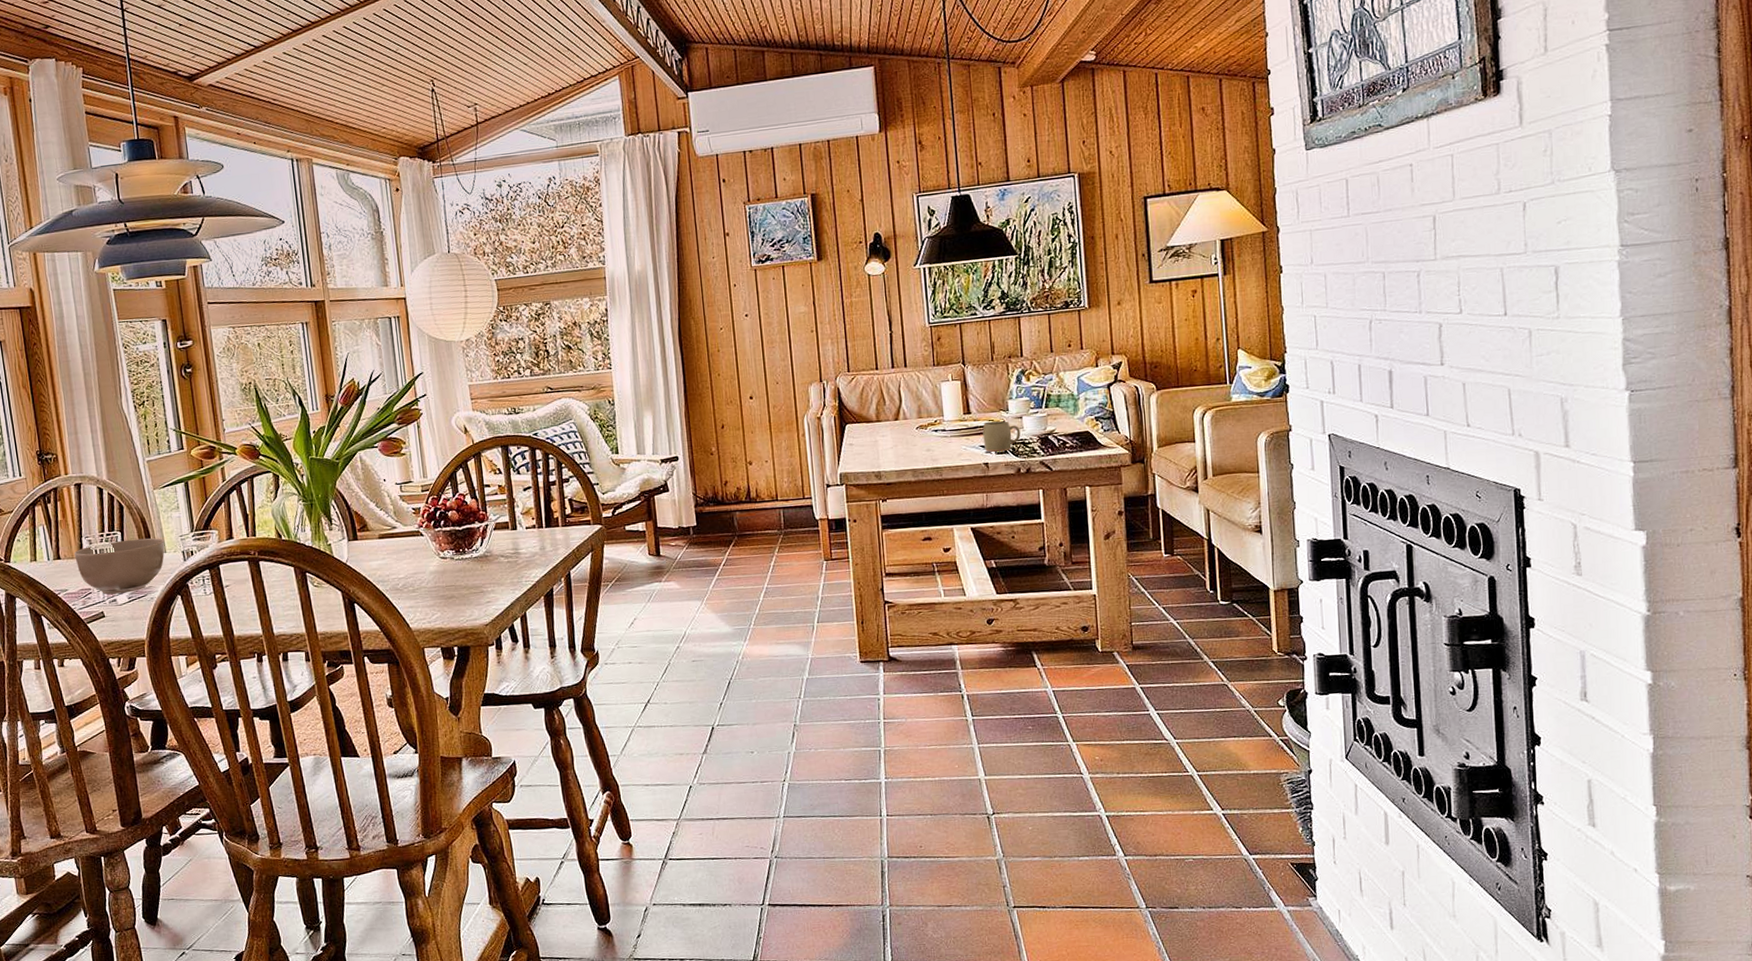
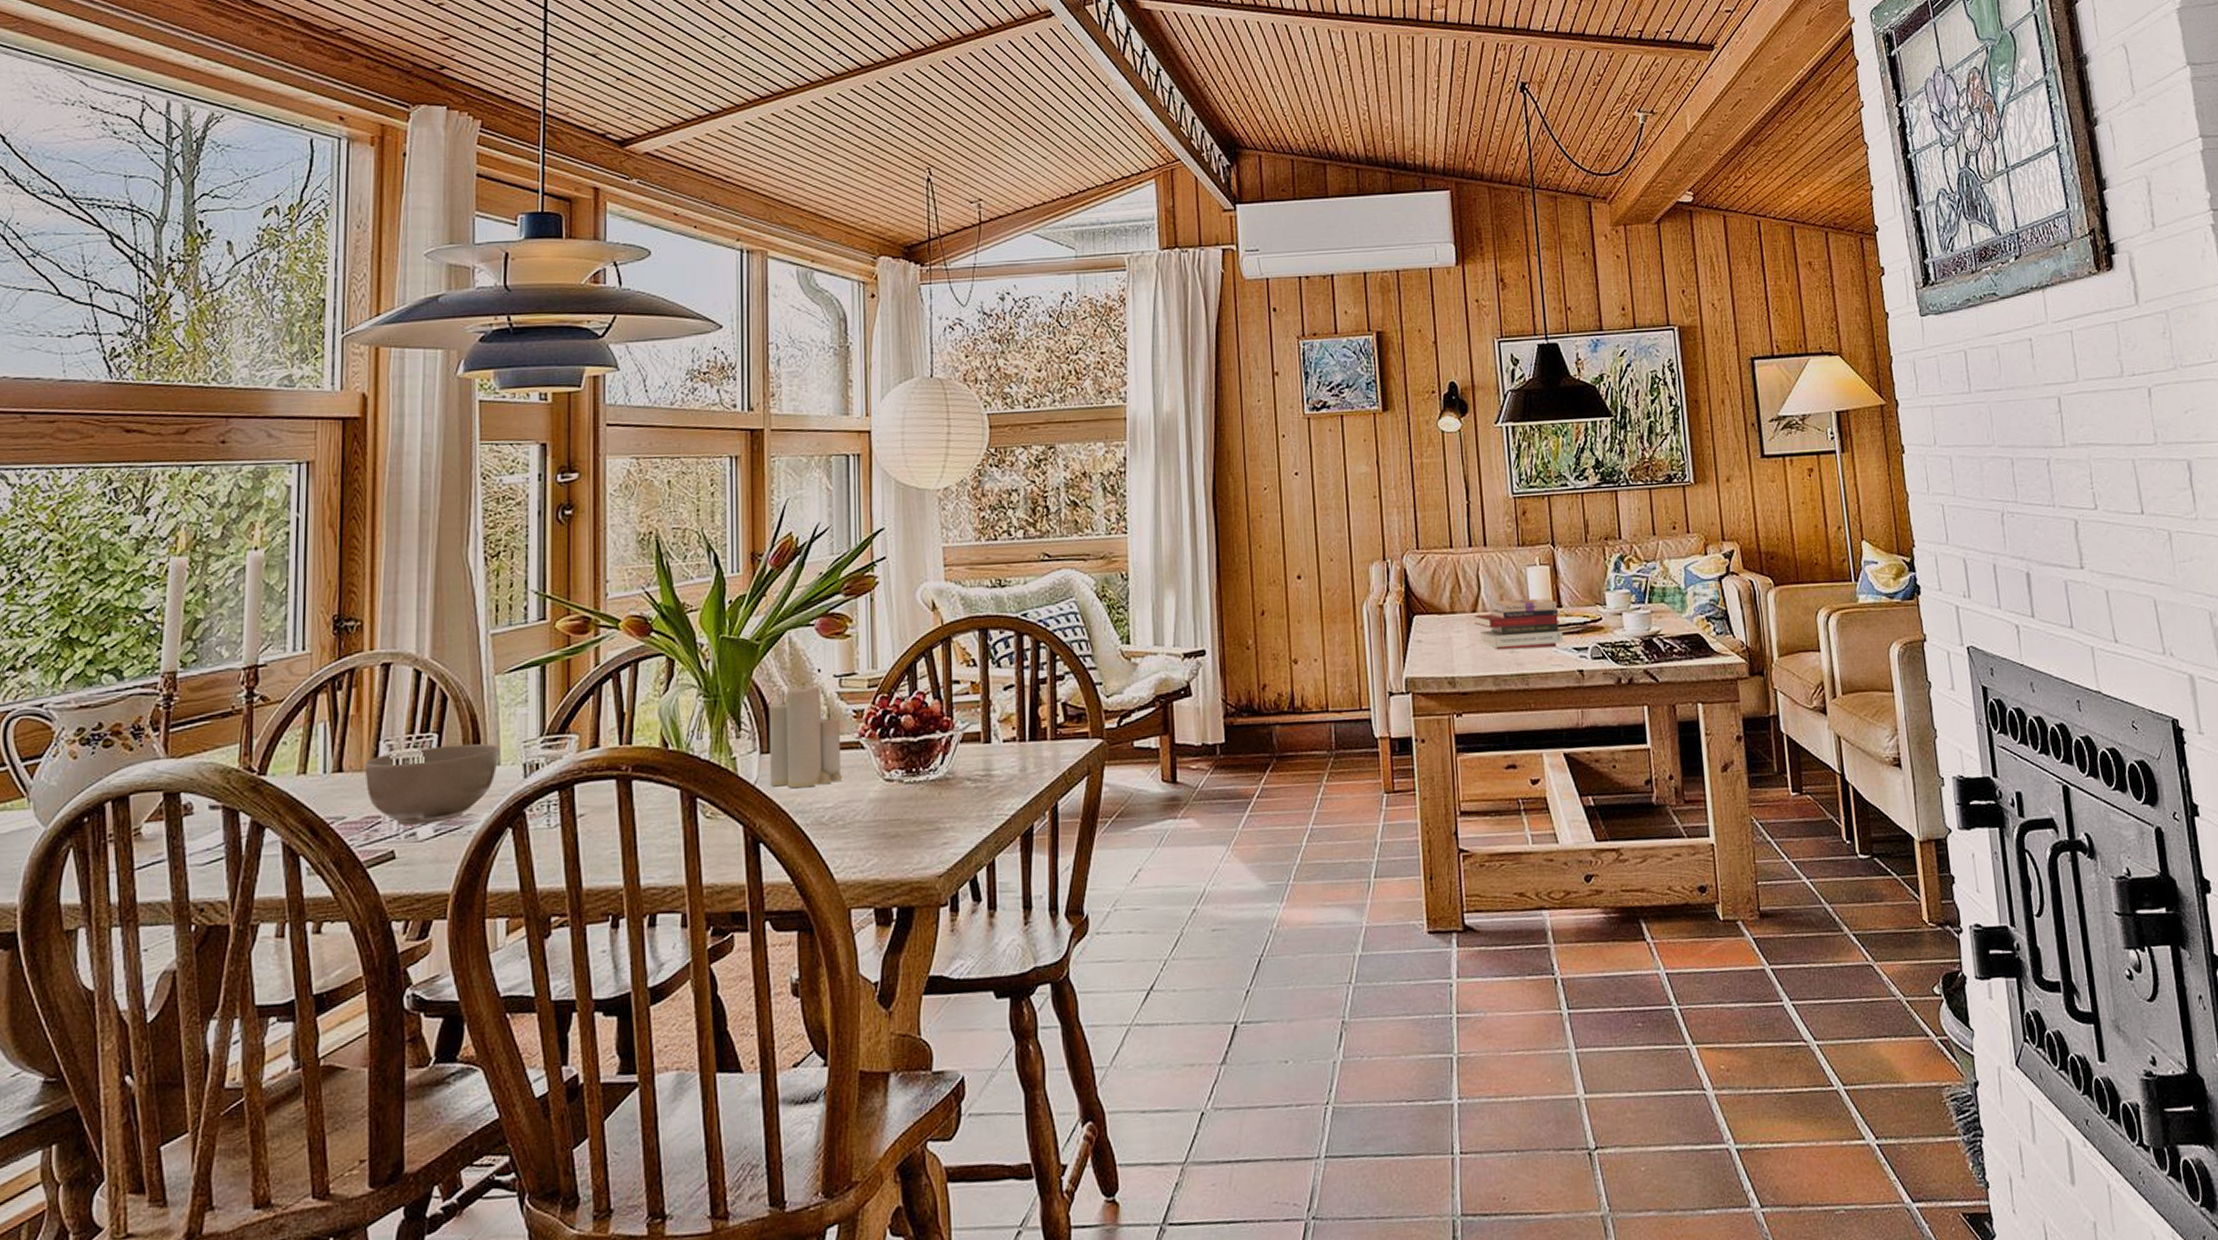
candle: none [350,489,409,565] -> present [769,683,842,789]
books: none [896,407,972,450] -> present [1473,598,1564,651]
mug: present [982,421,1021,452] -> none [1576,617,1621,656]

